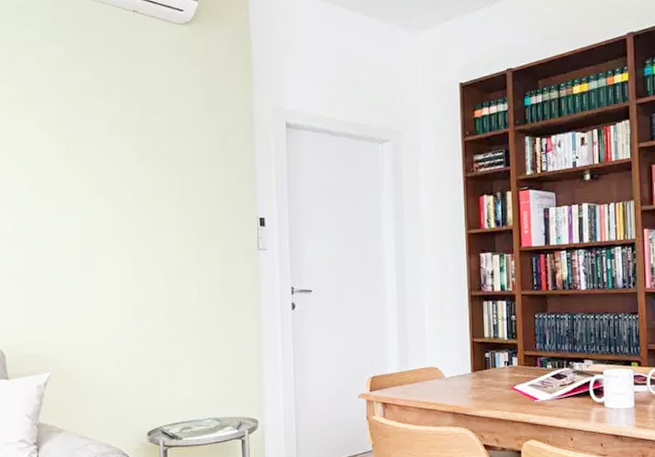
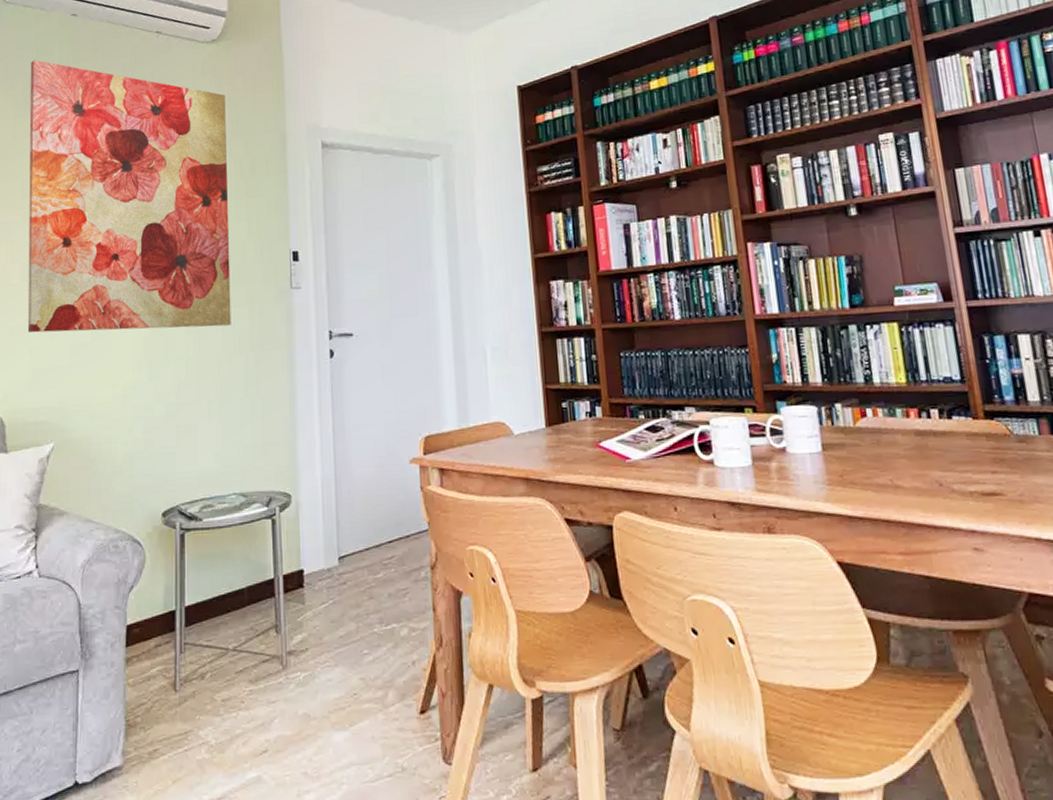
wall art: none [14,29,206,280] -> present [27,60,231,333]

